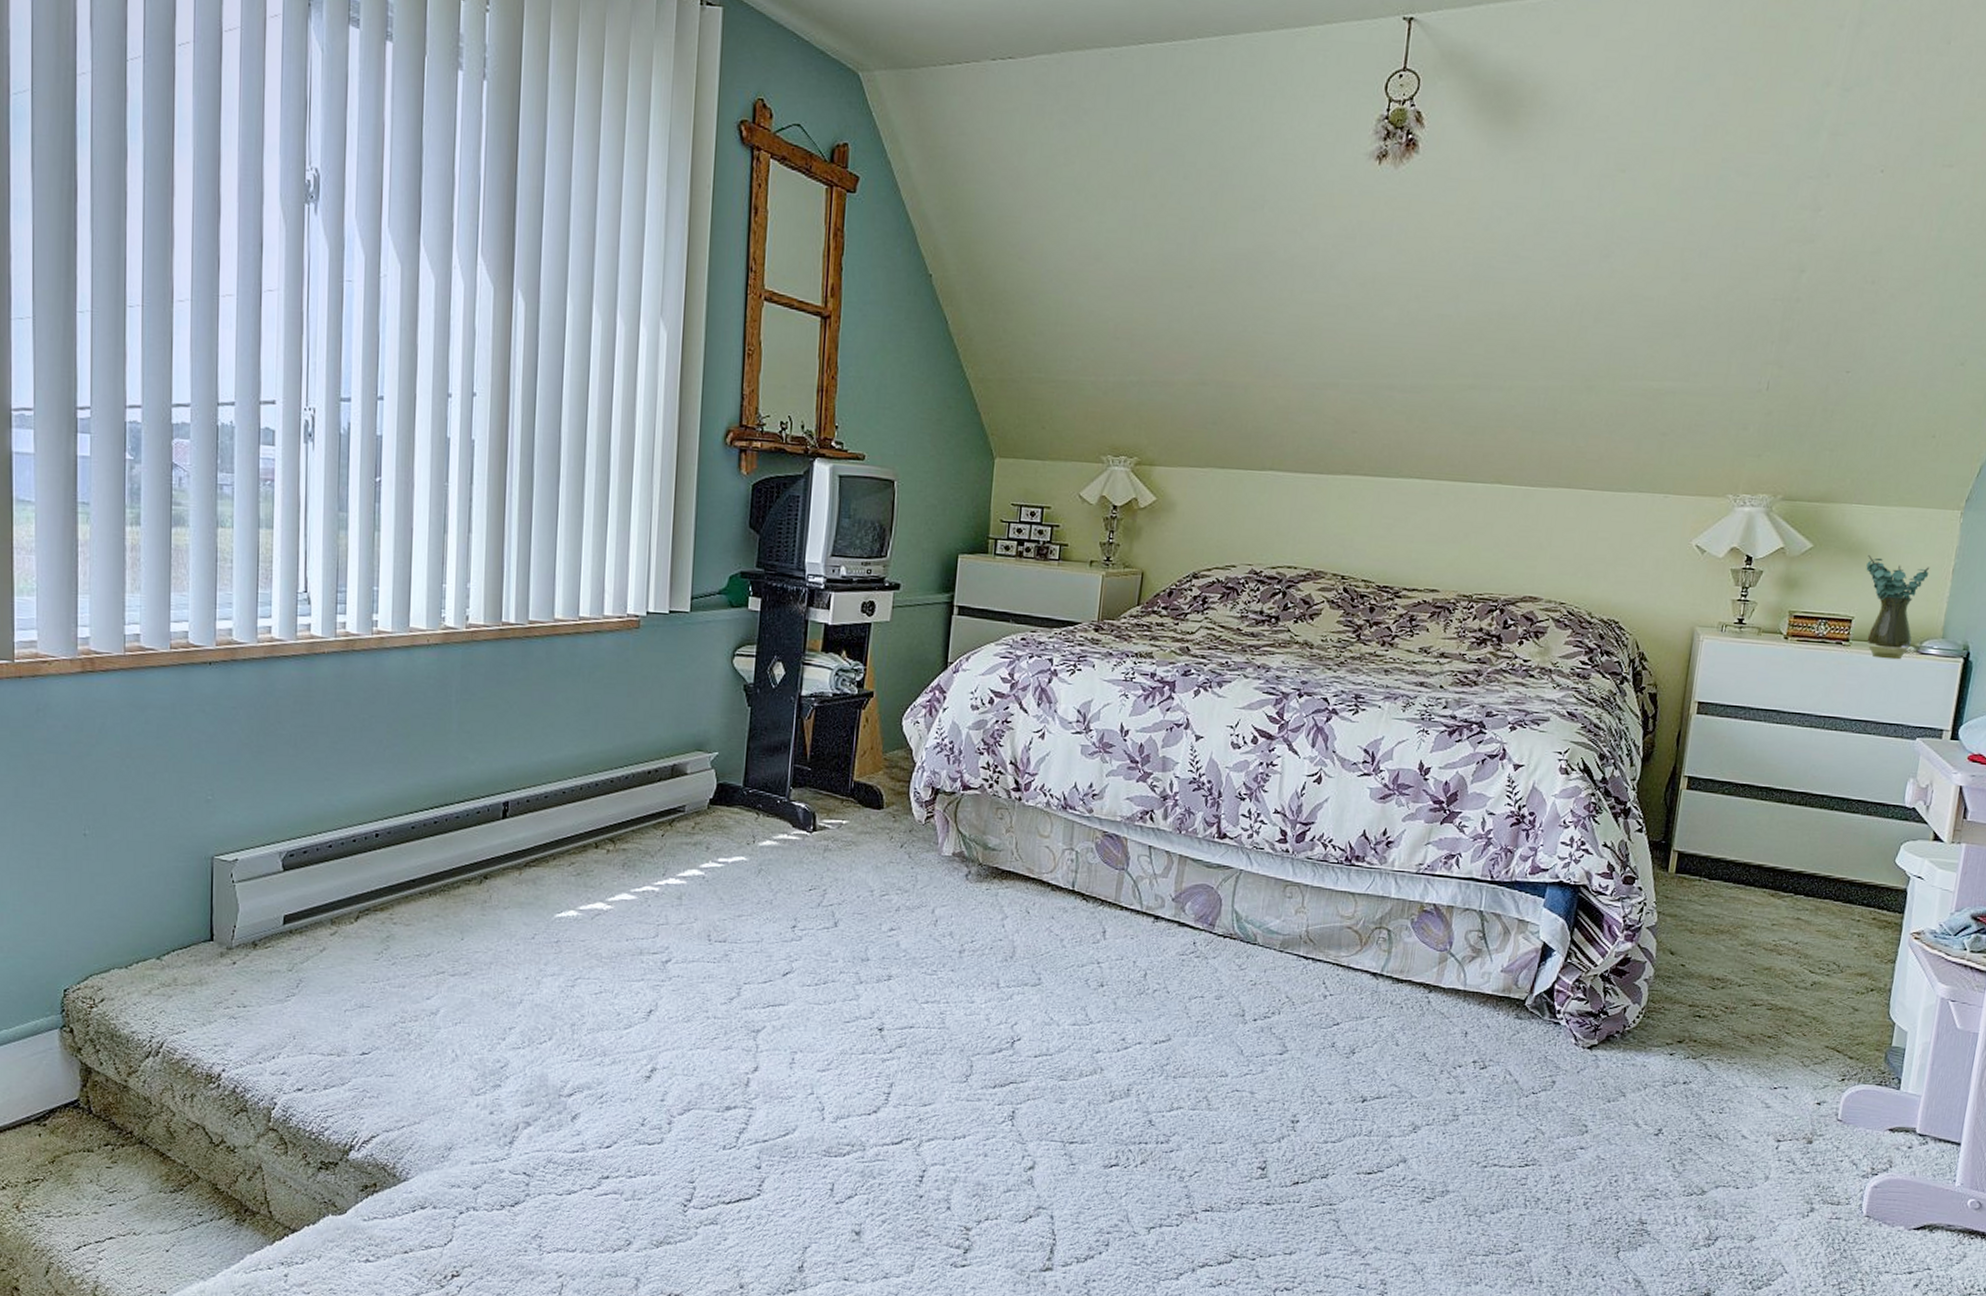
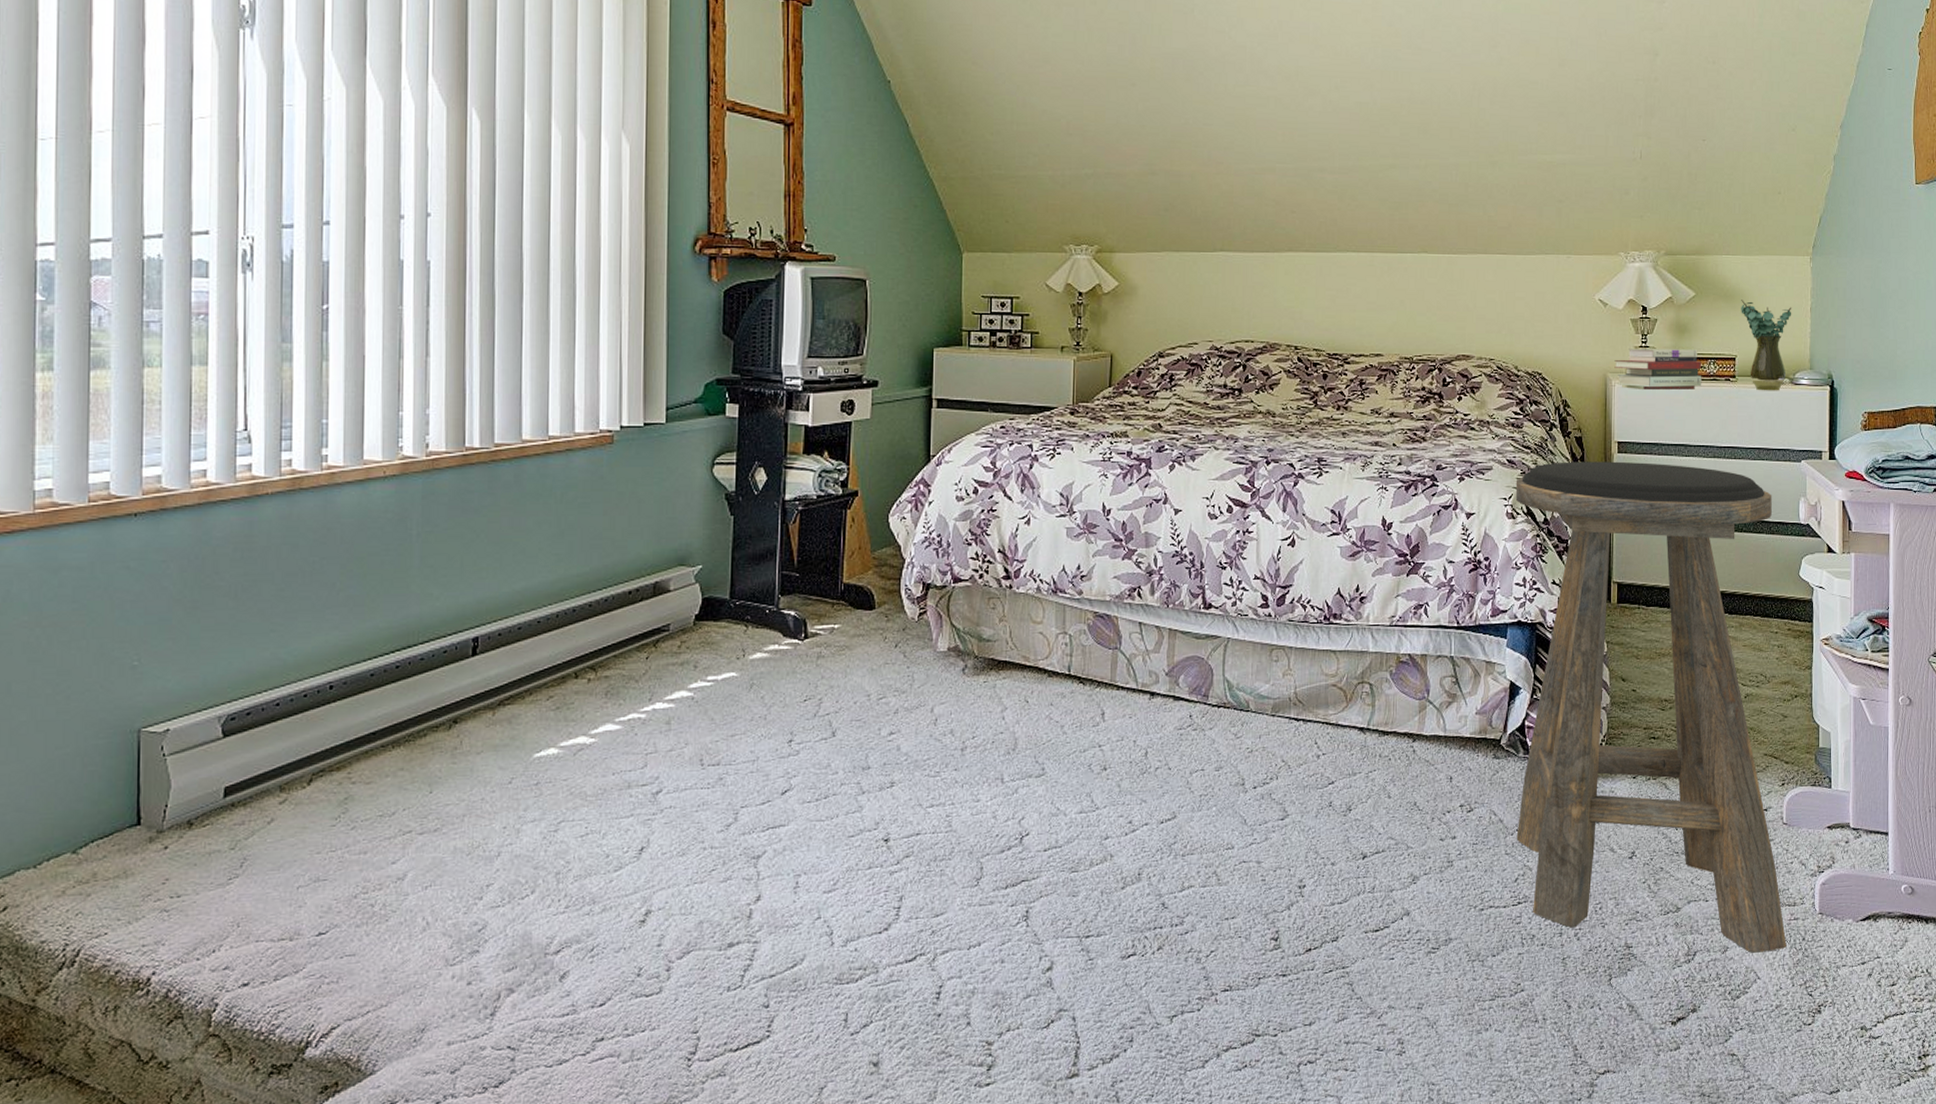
stool: none [1531,718,1875,1247] -> present [1515,461,1787,953]
books: none [1705,601,1810,651] -> present [1614,348,1702,391]

